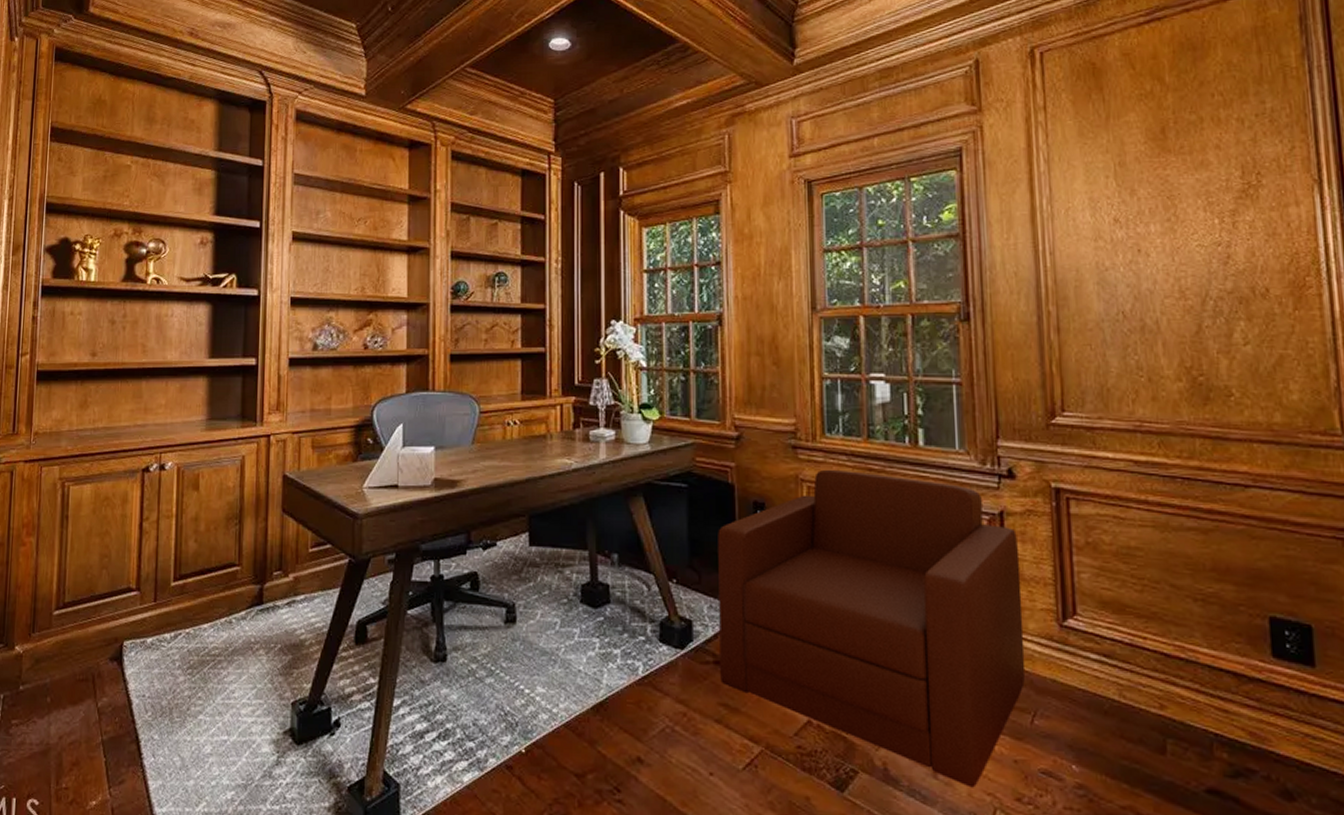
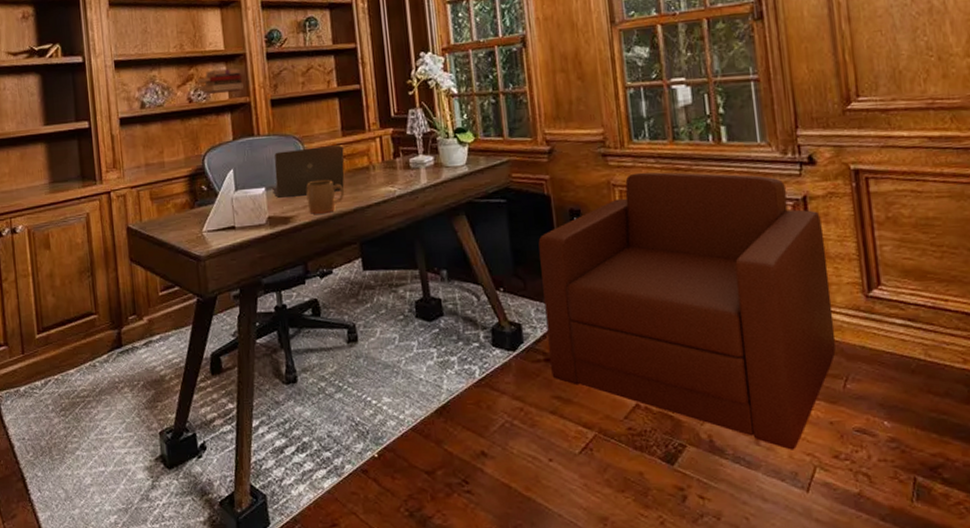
books: none [376,318,423,343] -> present [197,68,244,95]
laptop: none [441,409,521,460] -> present [271,145,345,199]
mug: none [477,444,517,480] -> present [306,179,344,214]

